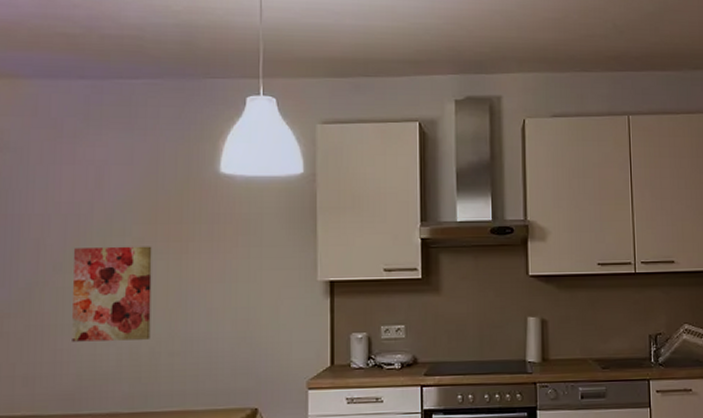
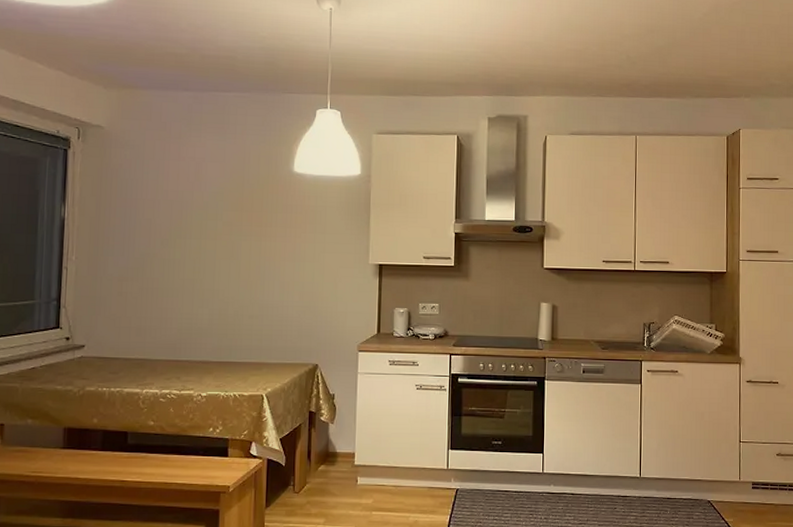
wall art: present [72,246,152,342] -> none [175,228,238,304]

